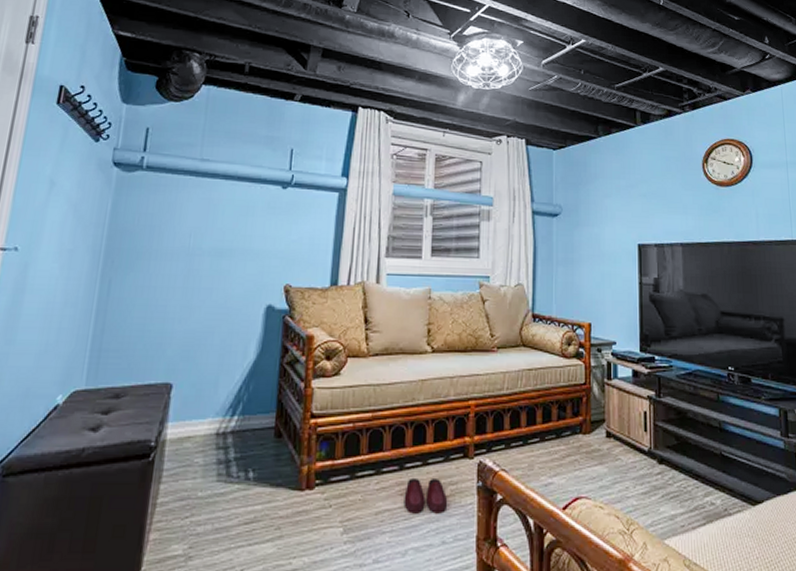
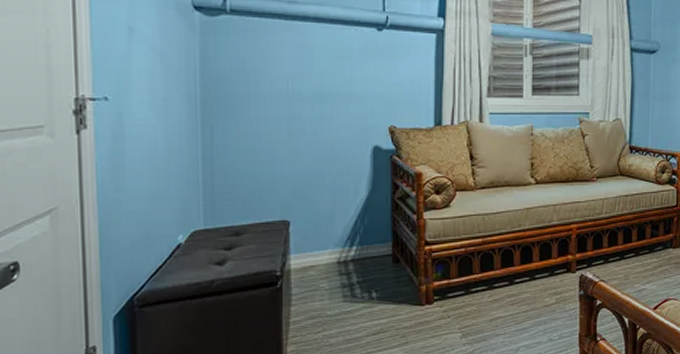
slippers: present [404,479,447,514] -> none [514,290,552,319]

